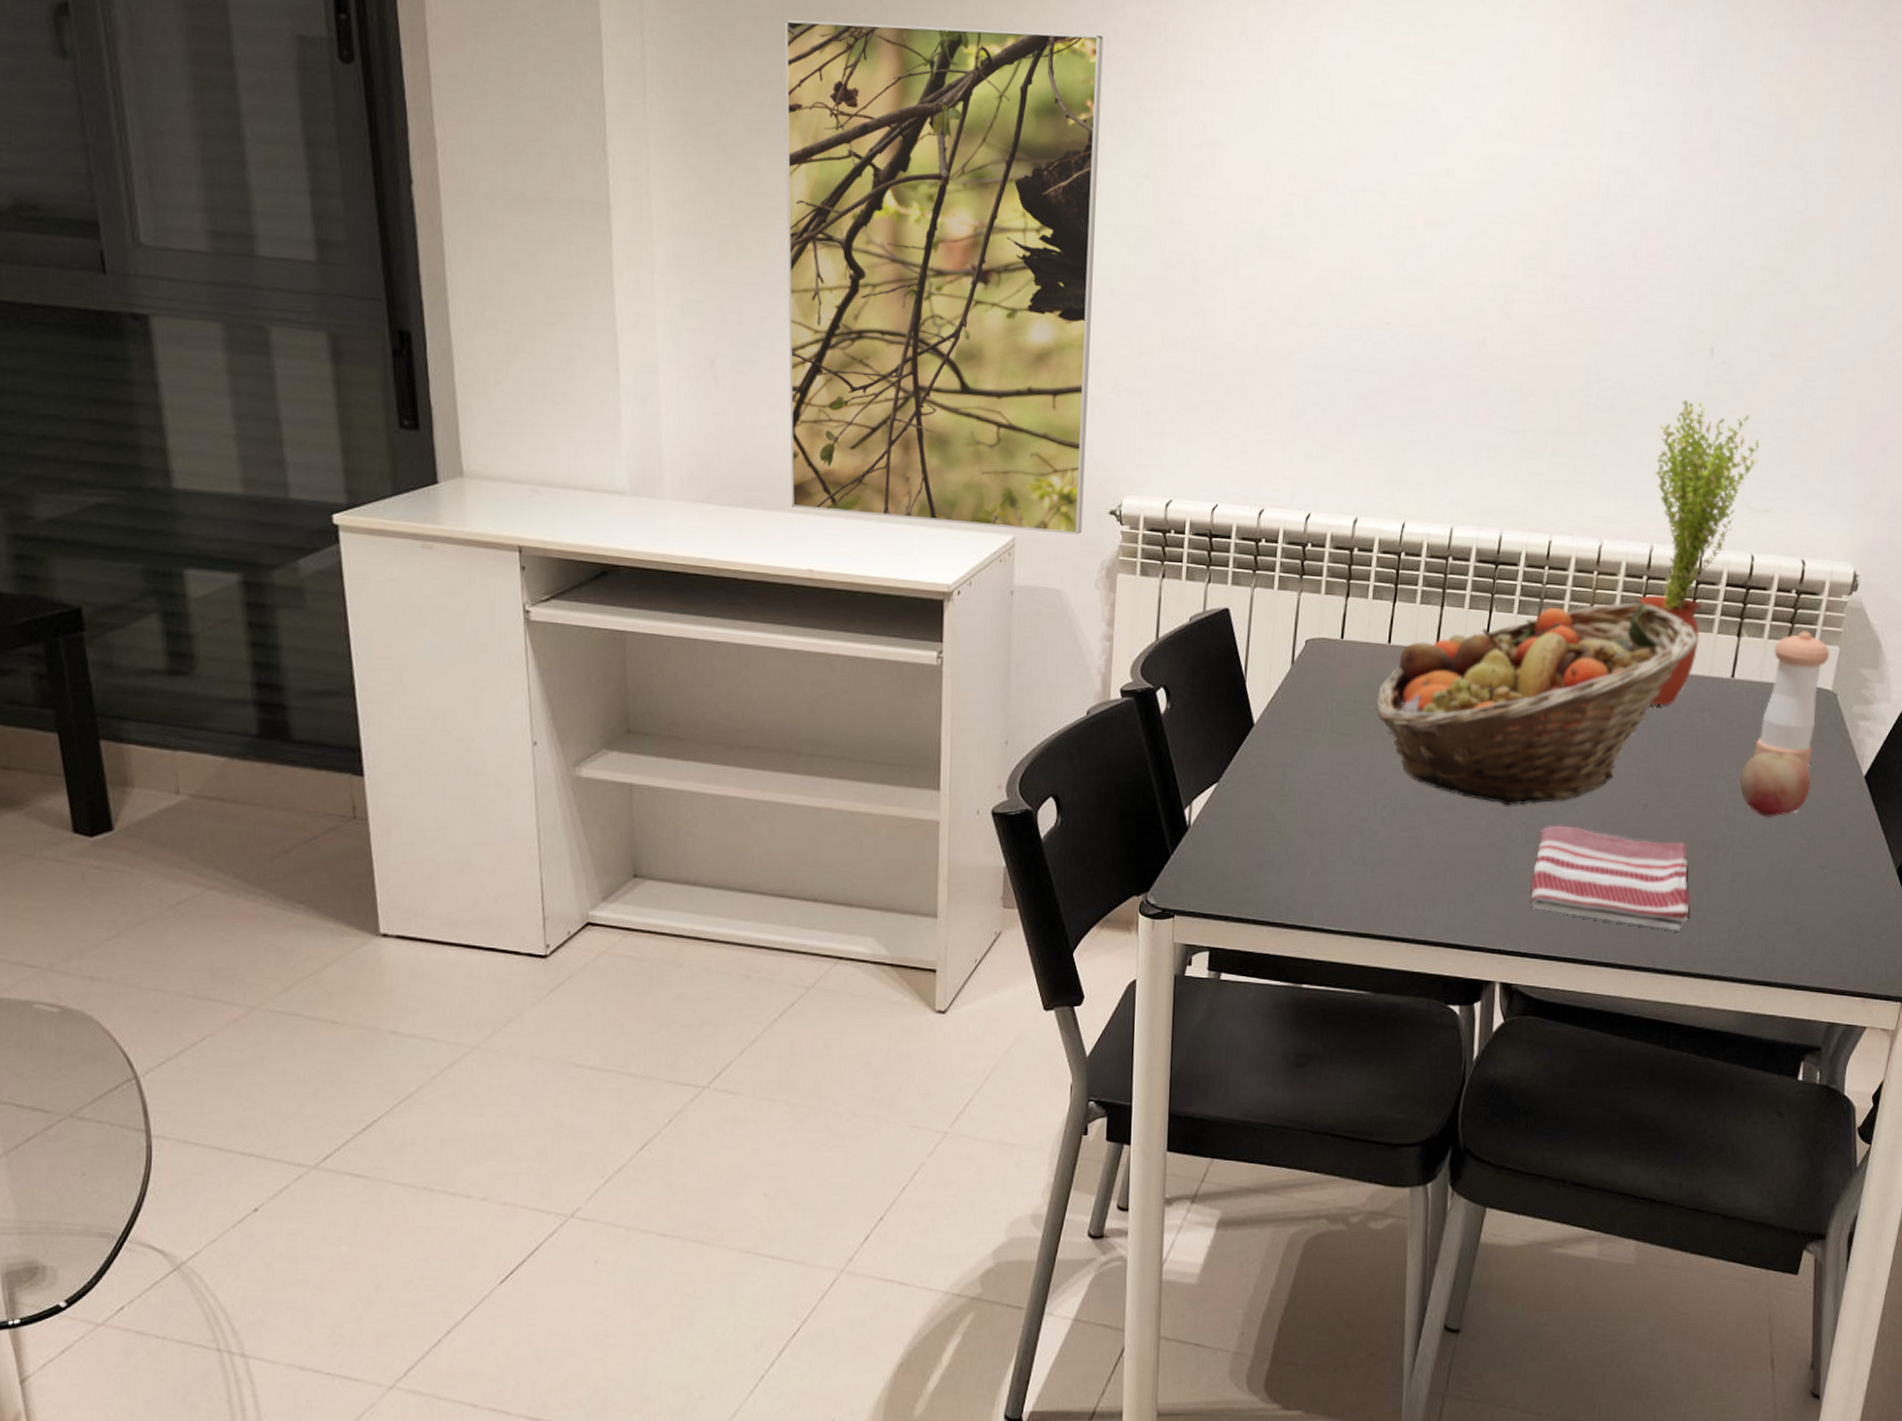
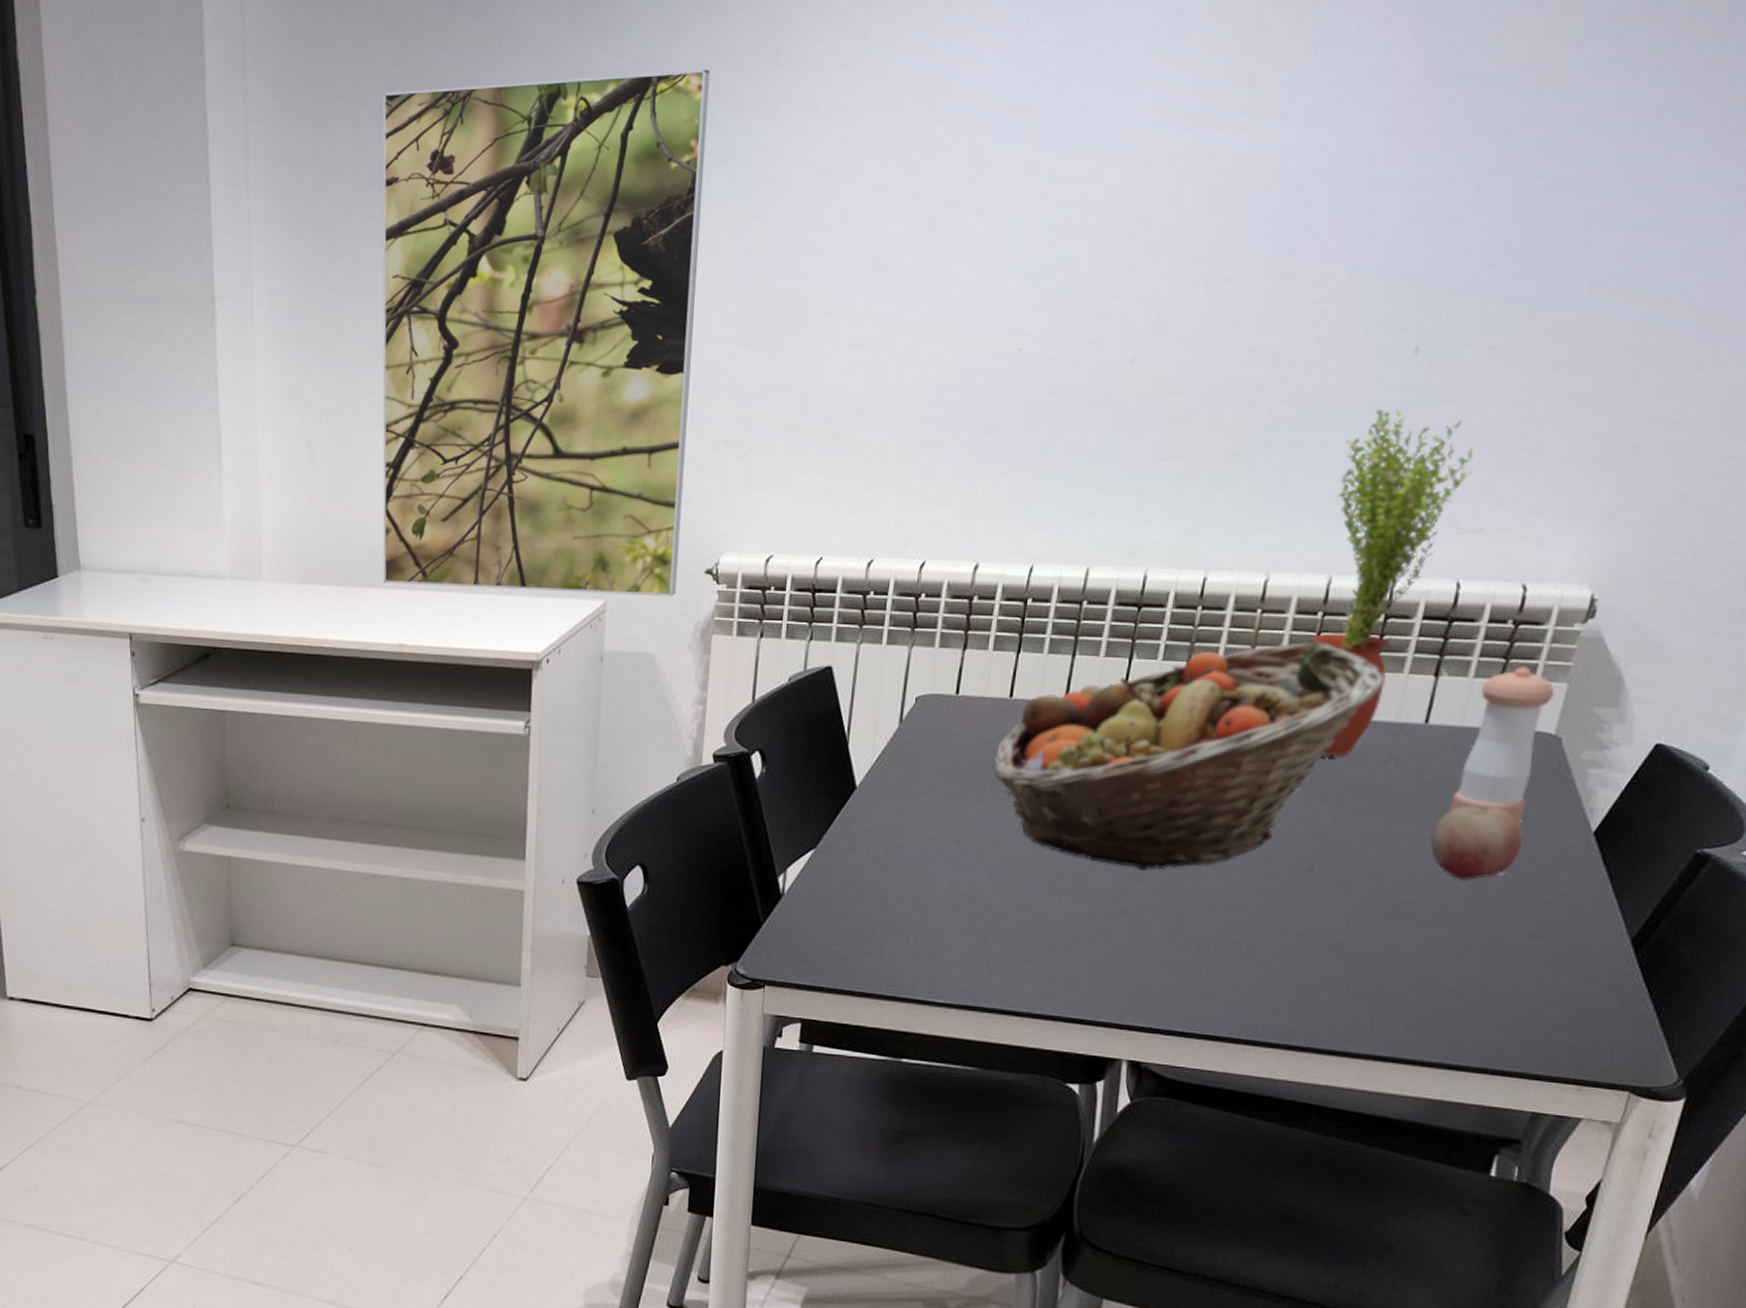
dish towel: present [1530,826,1689,932] -> none [1166,892,1361,1009]

